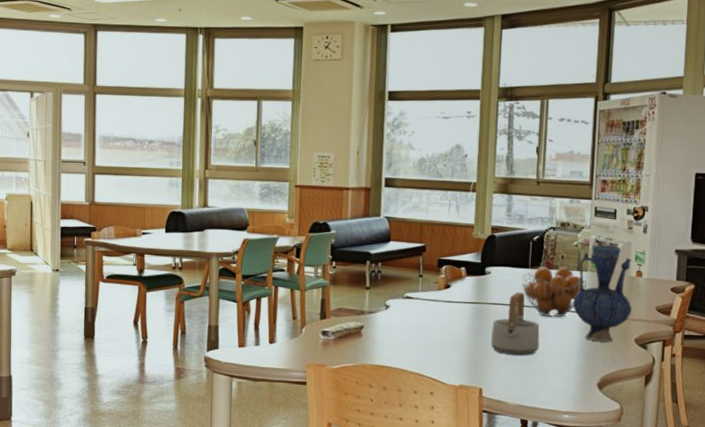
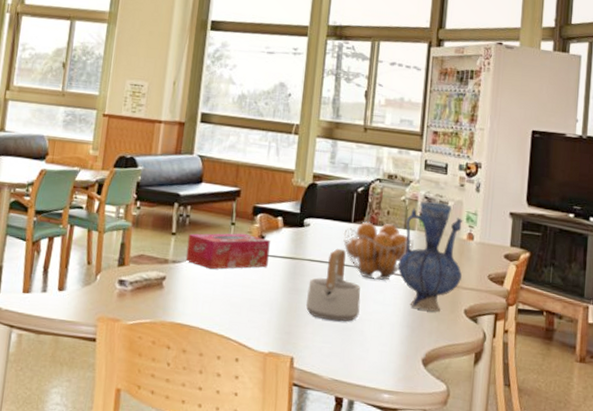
tissue box: none [380,283,455,317] -> present [185,233,270,270]

